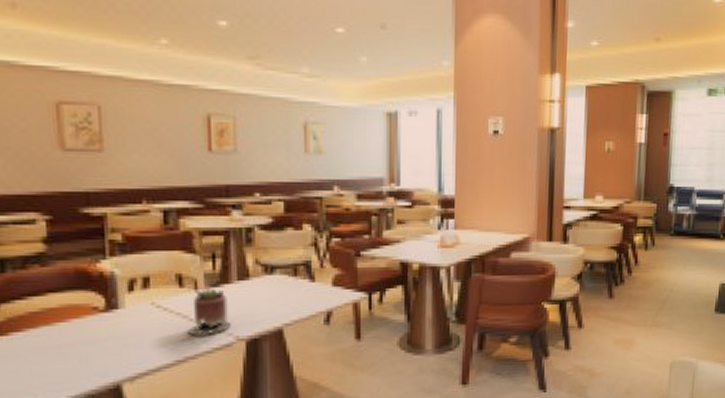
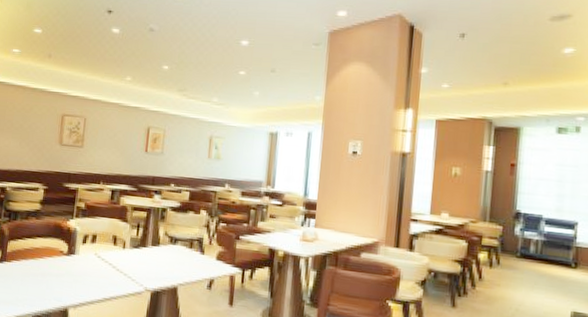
succulent planter: present [188,288,232,336] -> none [115,248,143,284]

